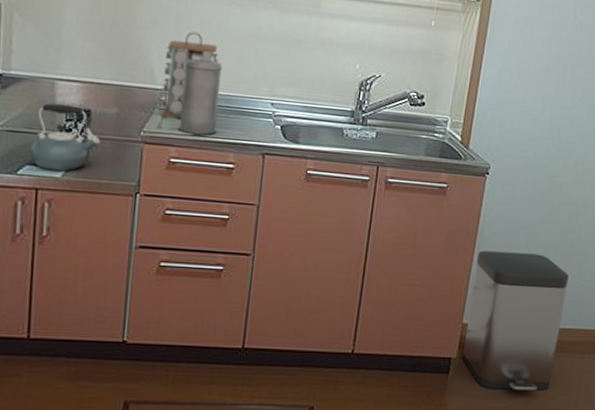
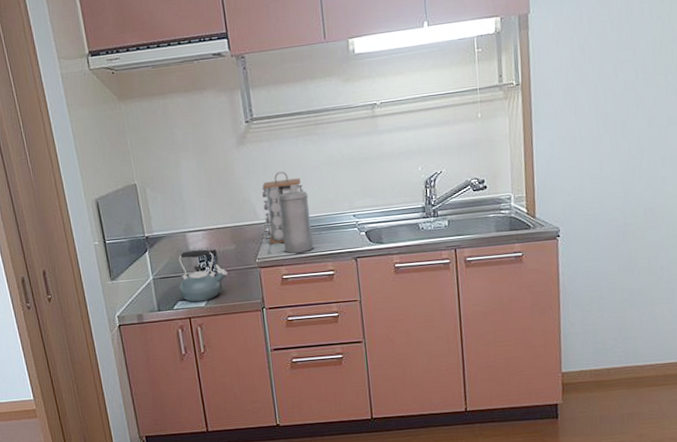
pedal bin: present [462,250,569,391] -> none [563,299,661,427]

